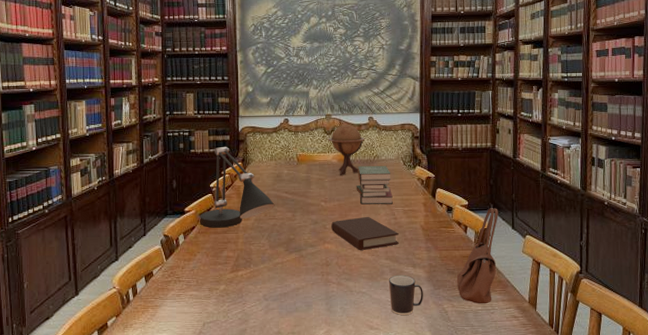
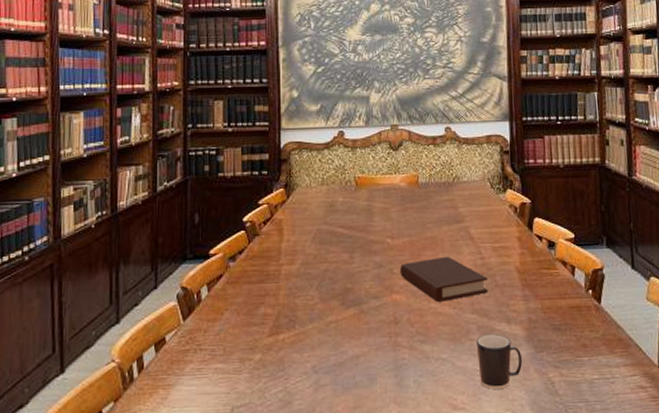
desk lamp: present [200,146,275,228] -> none [229,167,327,276]
globe: present [328,125,365,175] -> none [394,137,442,203]
books: present [356,165,393,205] -> none [431,188,479,241]
handbag: present [456,208,498,304] -> none [563,242,615,371]

